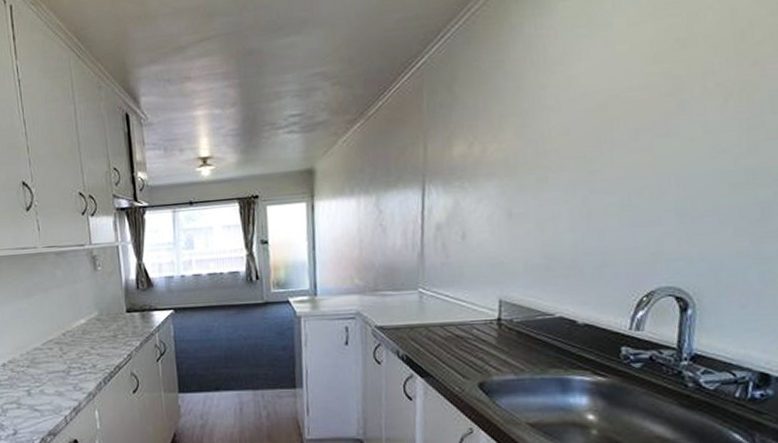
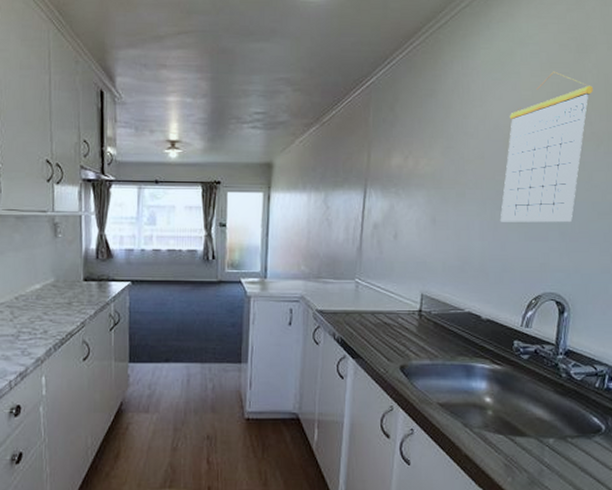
calendar: none [594,14,716,208] -> present [500,71,594,223]

